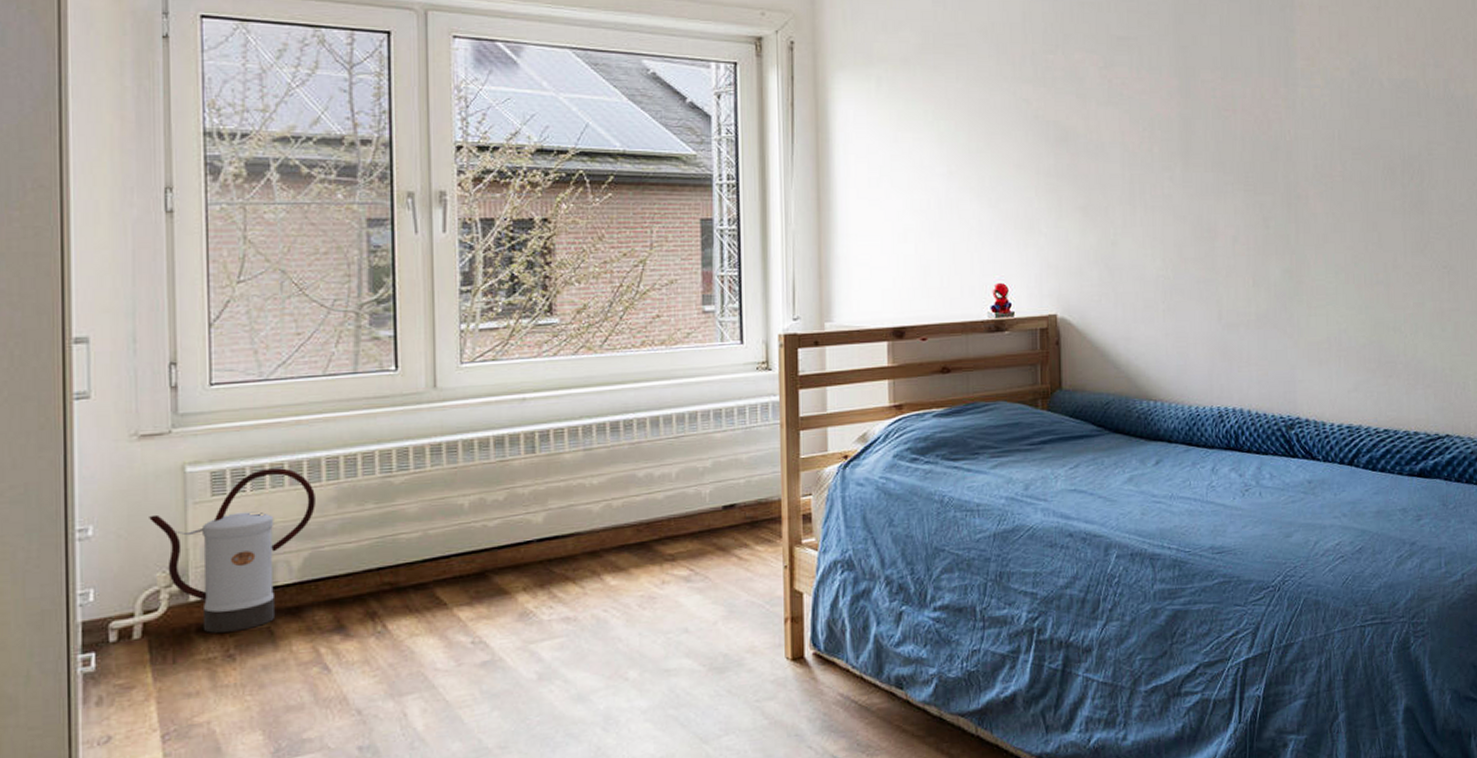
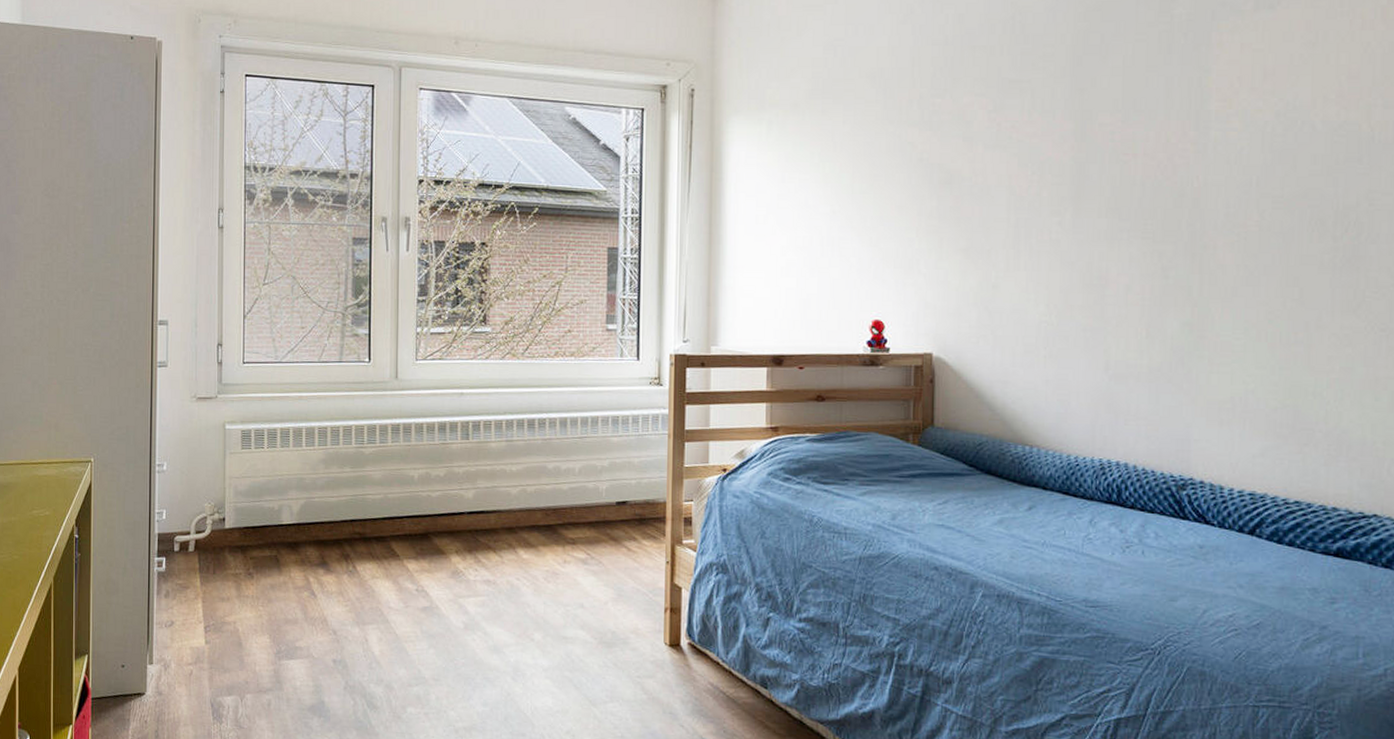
watering can: present [149,468,315,634] -> none [201,432,310,556]

